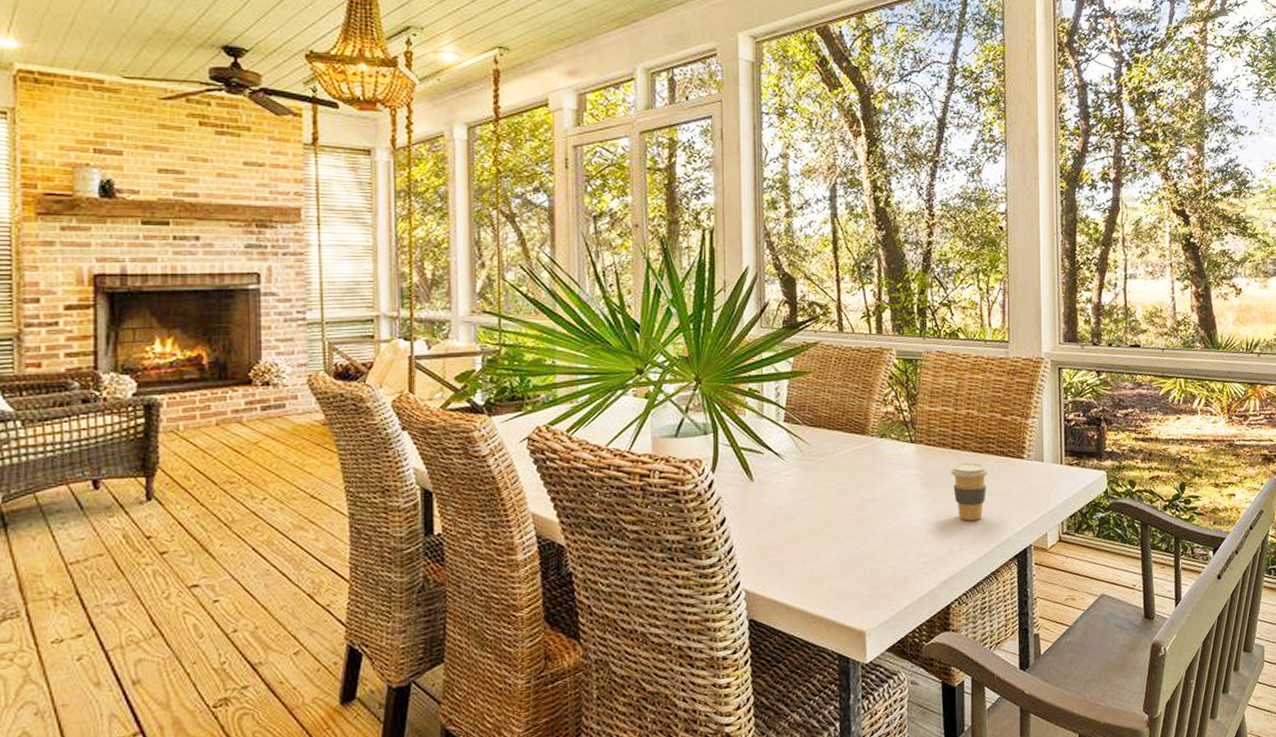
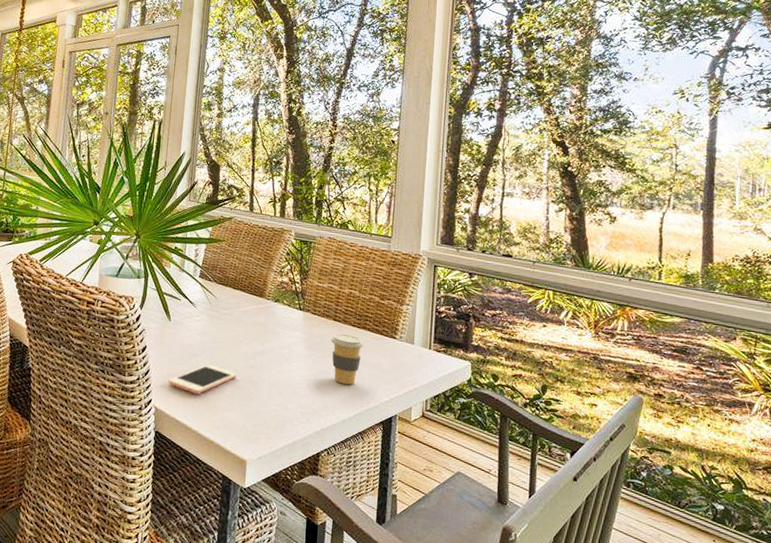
cell phone: none [759,526,843,565] -> present [168,364,237,394]

